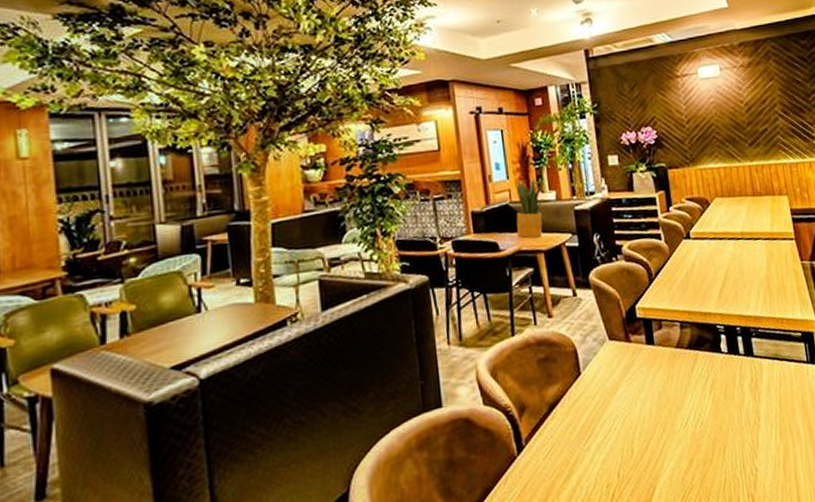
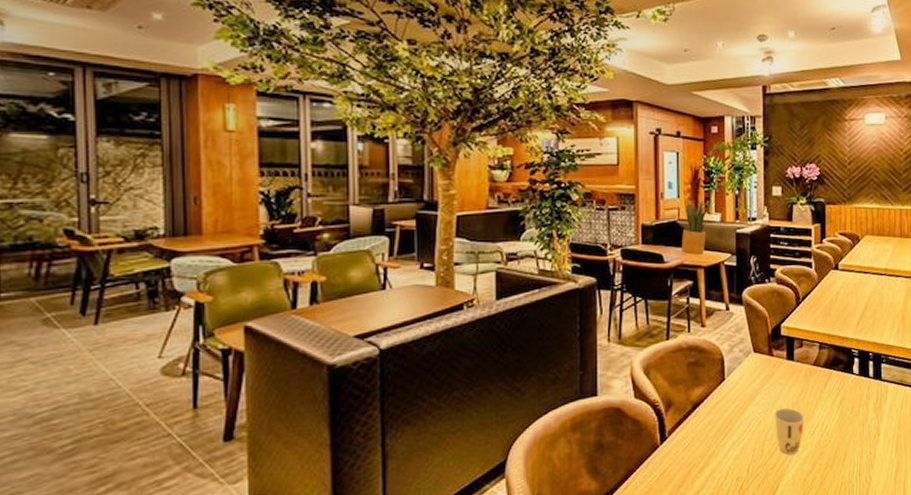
cup: none [640,398,675,452] -> present [774,407,804,455]

